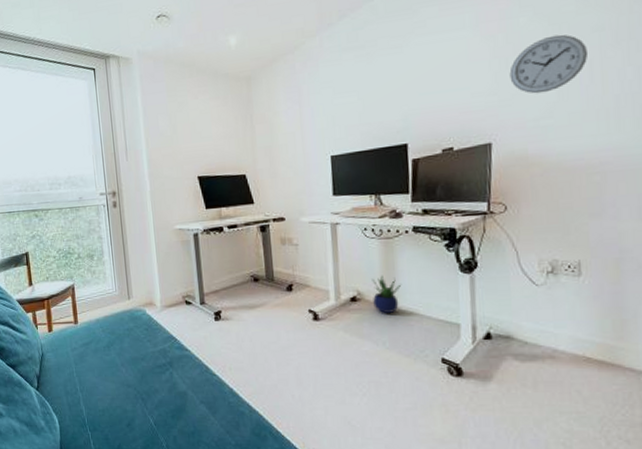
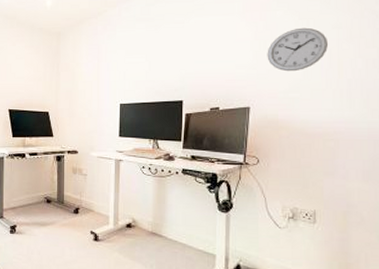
potted plant: present [371,275,402,313] -> none [145,207,170,240]

